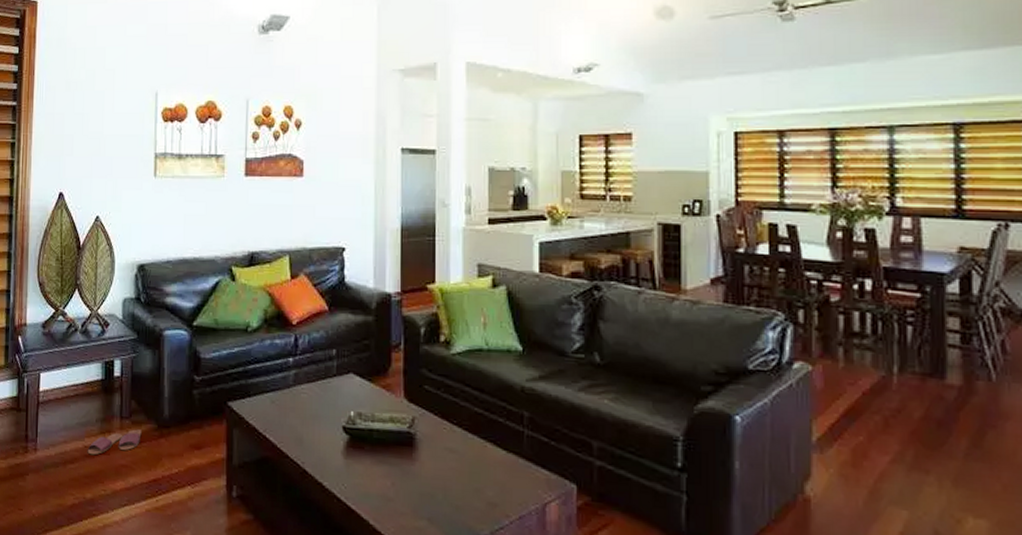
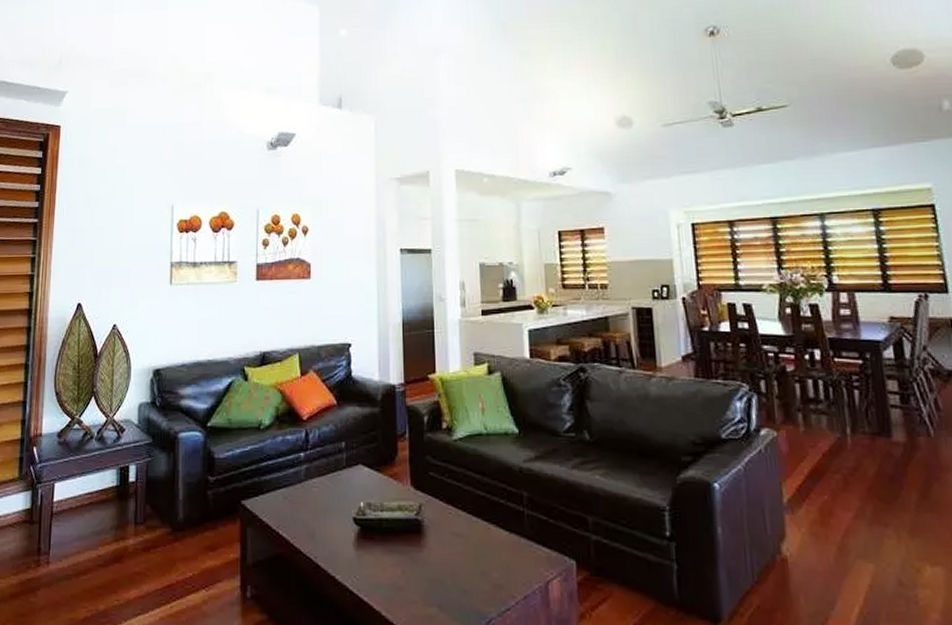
slippers: present [87,429,142,456] -> none [101,534,156,565]

